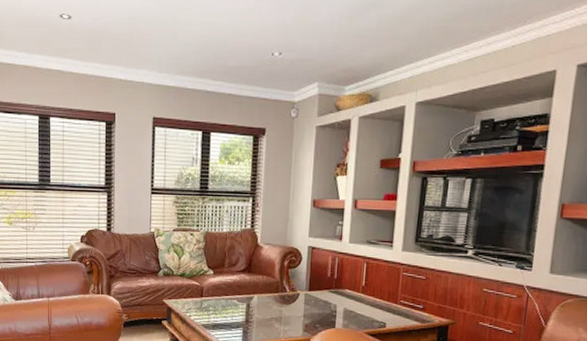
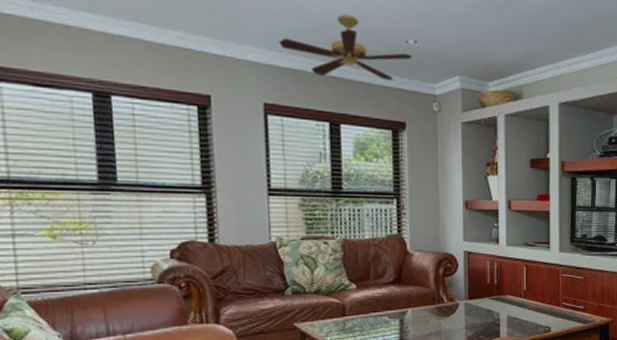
ceiling fan: none [168,35,276,91] -> present [279,14,412,81]

